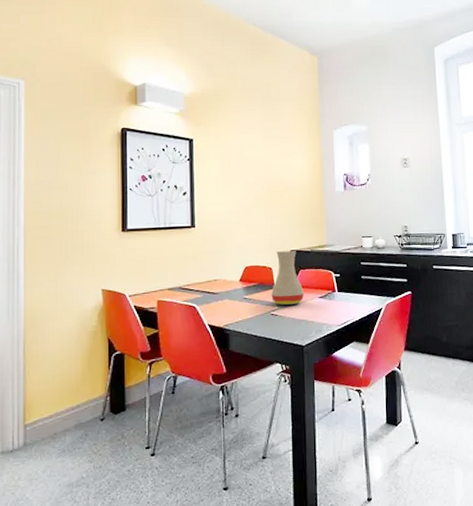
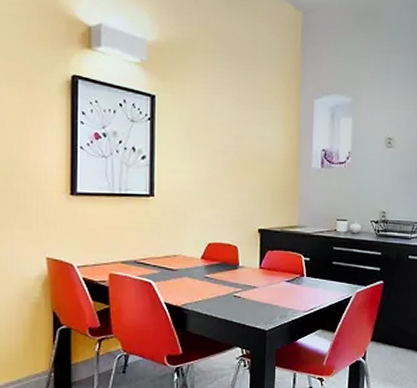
vase: present [271,251,304,306] -> none [235,229,270,288]

